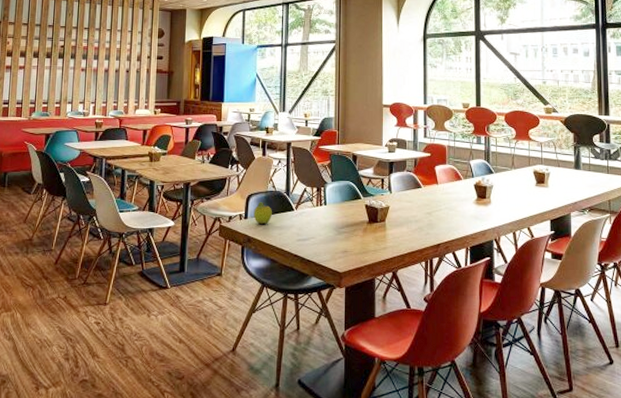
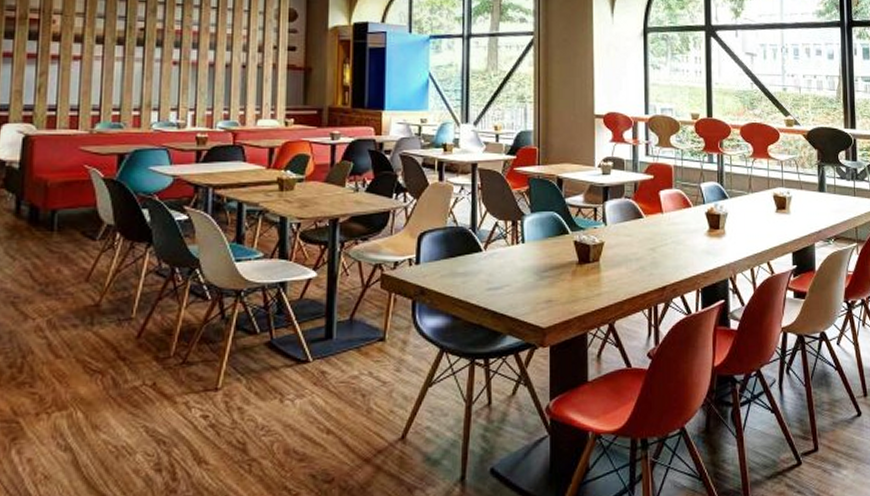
fruit: present [254,202,272,225] -> none [428,241,453,271]

